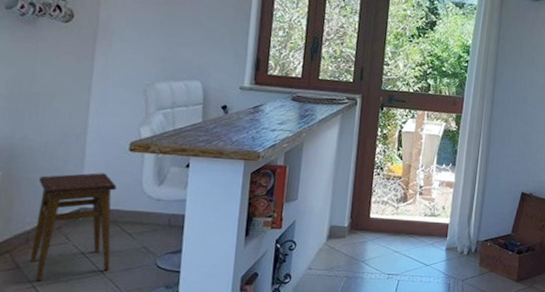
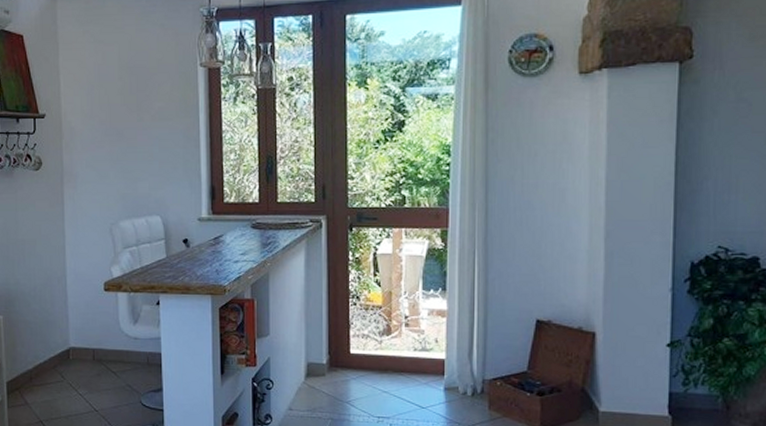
stool: present [30,173,117,280] -> none [34,313,101,416]

